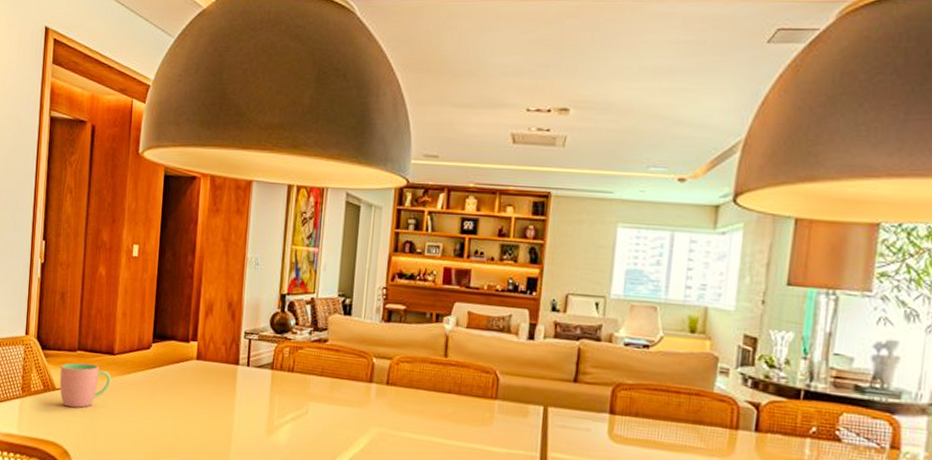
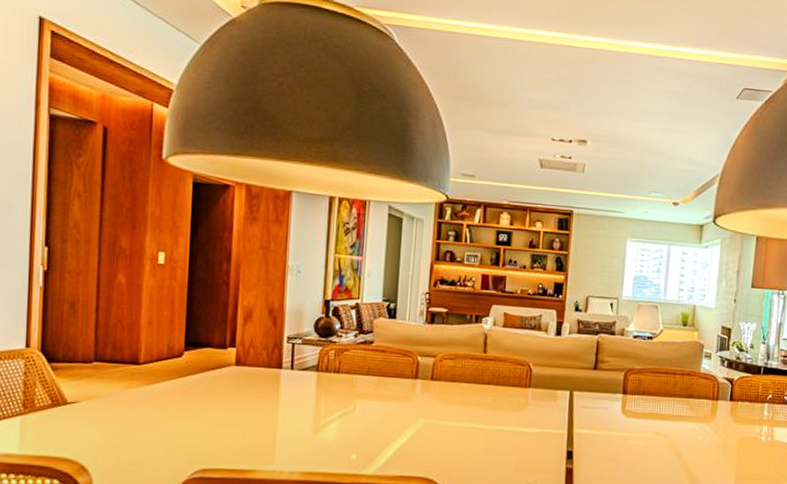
cup: present [59,362,111,408] -> none [72,374,137,421]

